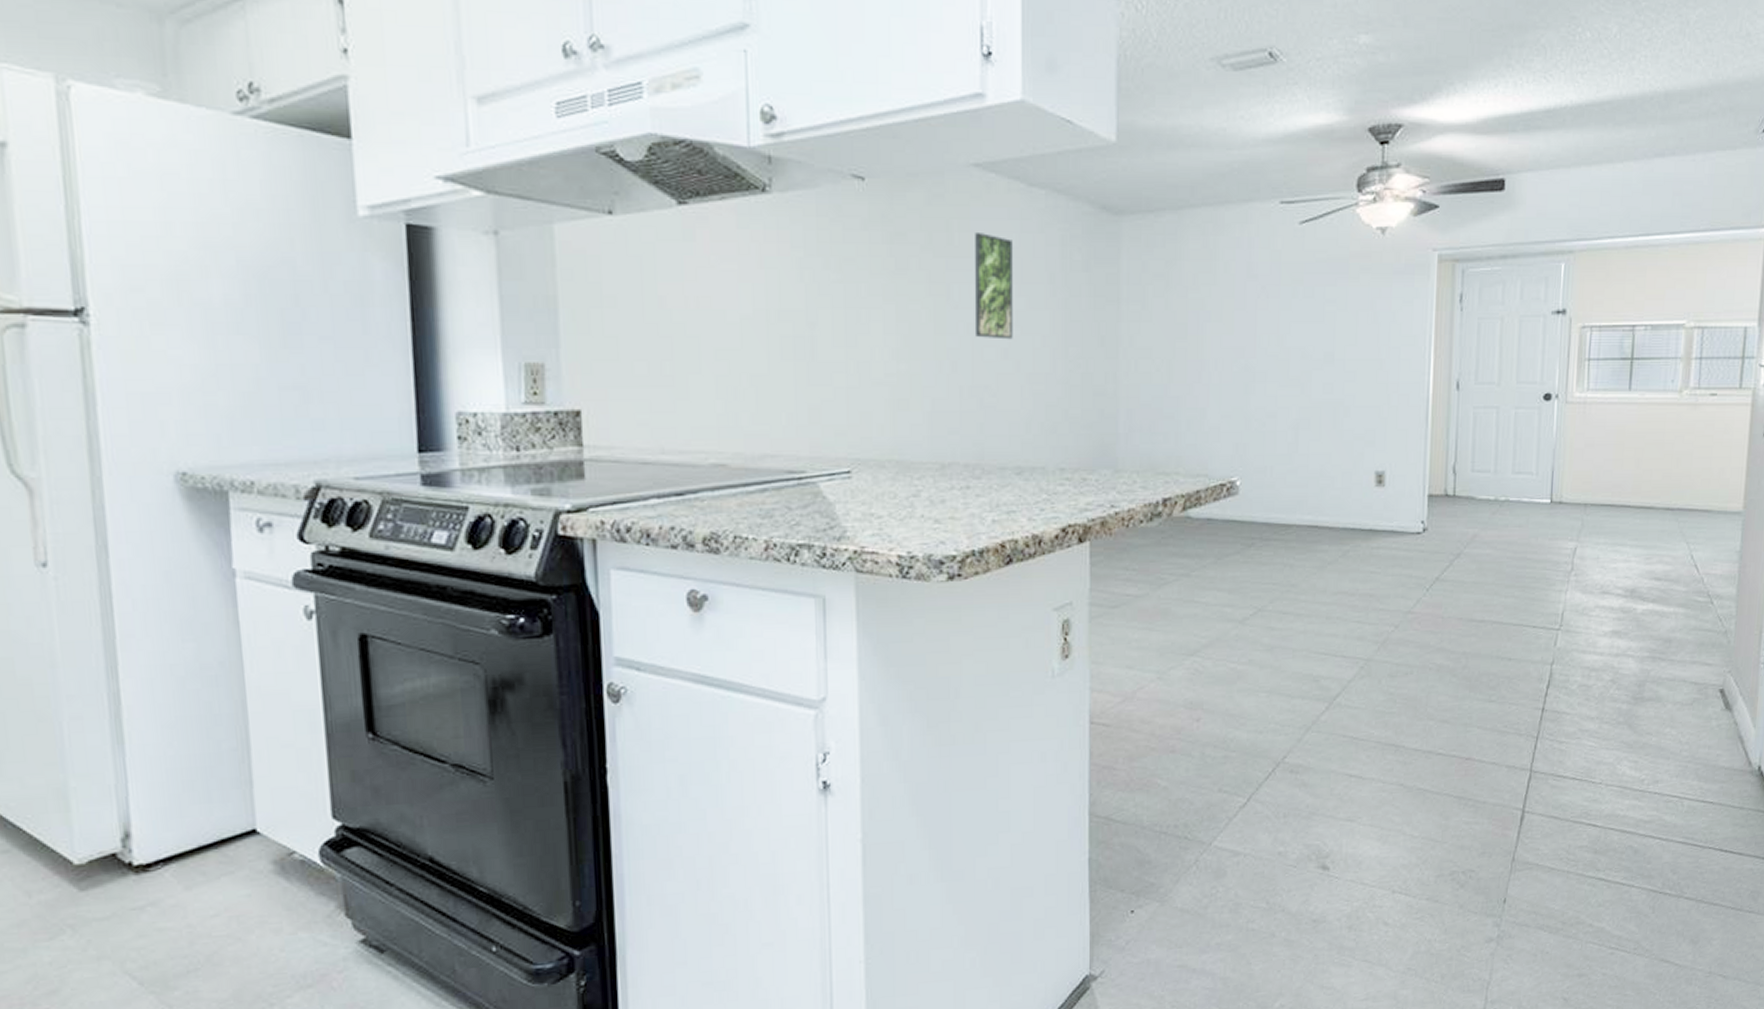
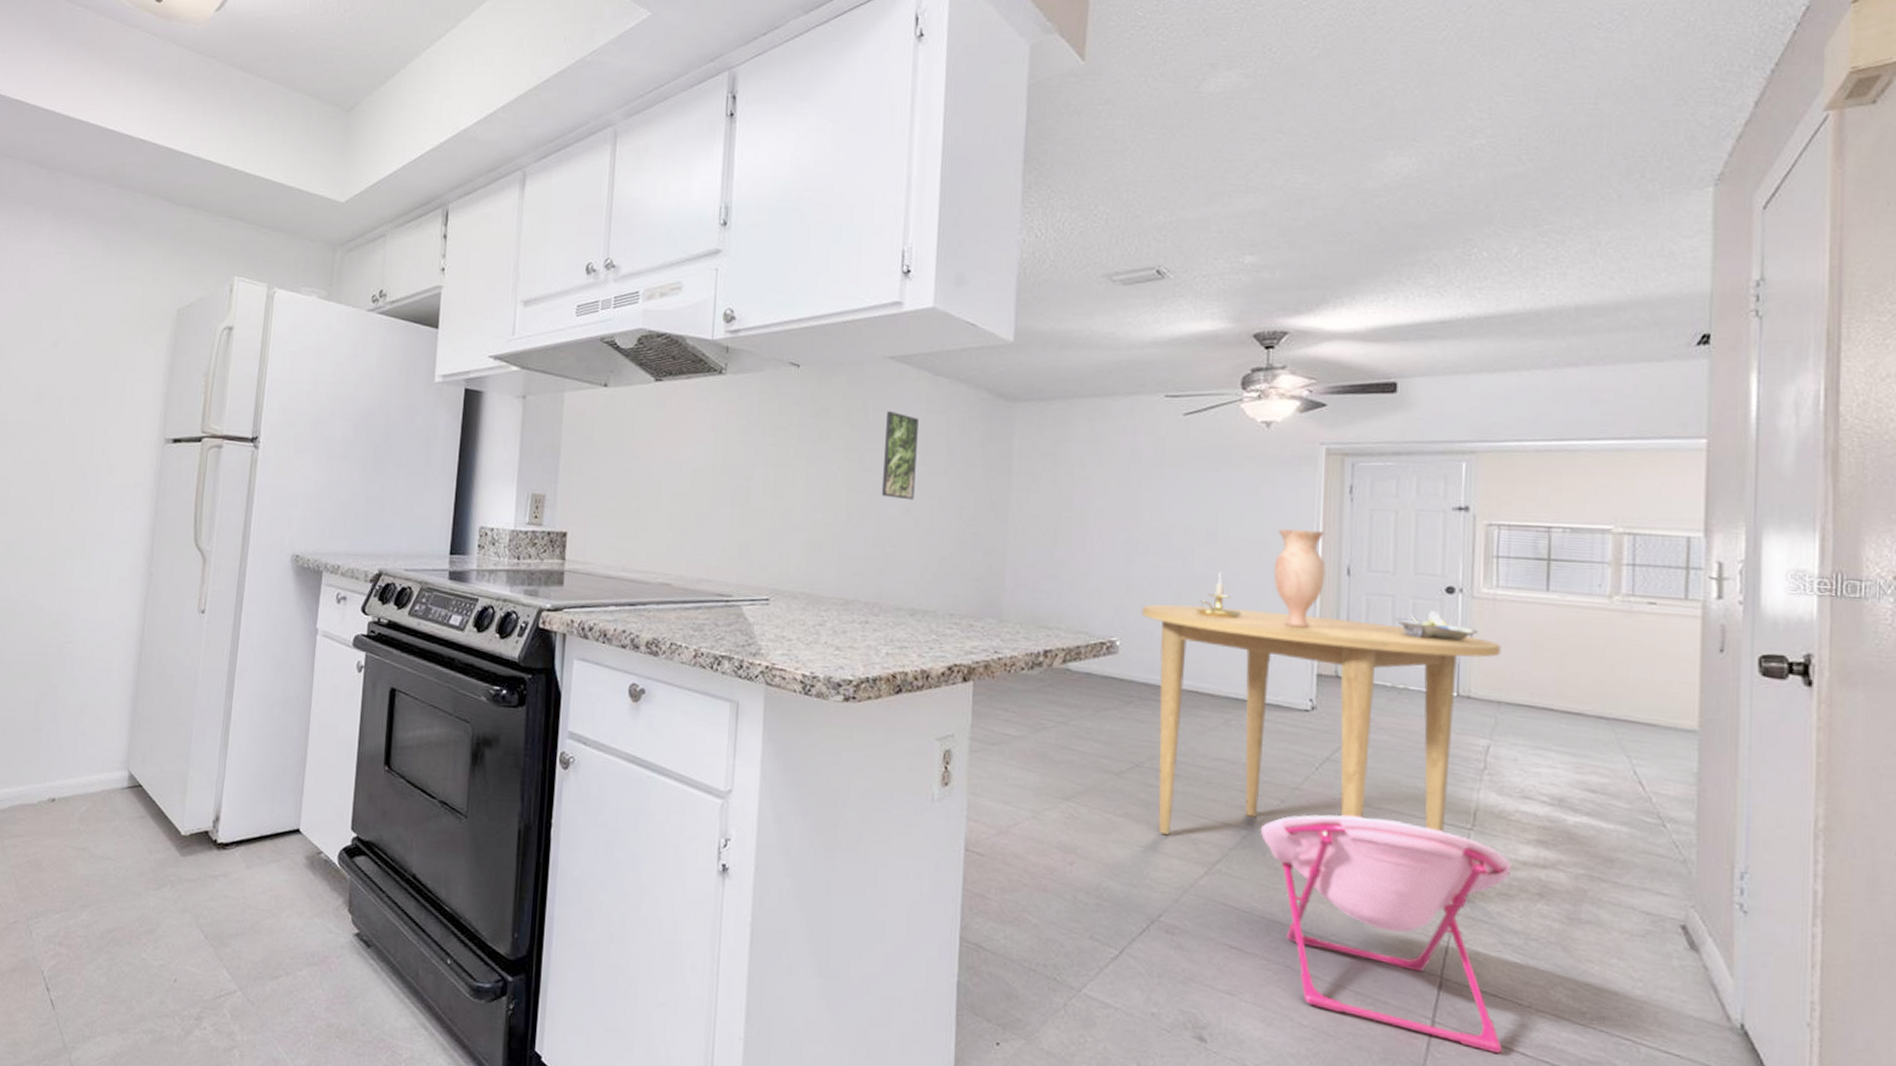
dining table: none [1261,433,1589,676] -> present [1141,604,1501,835]
candle holder: none [1314,396,1358,446] -> present [1195,571,1241,619]
chair: none [1376,630,1592,830] -> present [1260,814,1513,1053]
vase: none [1388,344,1437,449] -> present [1273,528,1326,628]
decorative bowl: none [1498,419,1570,448] -> present [1394,611,1478,641]

